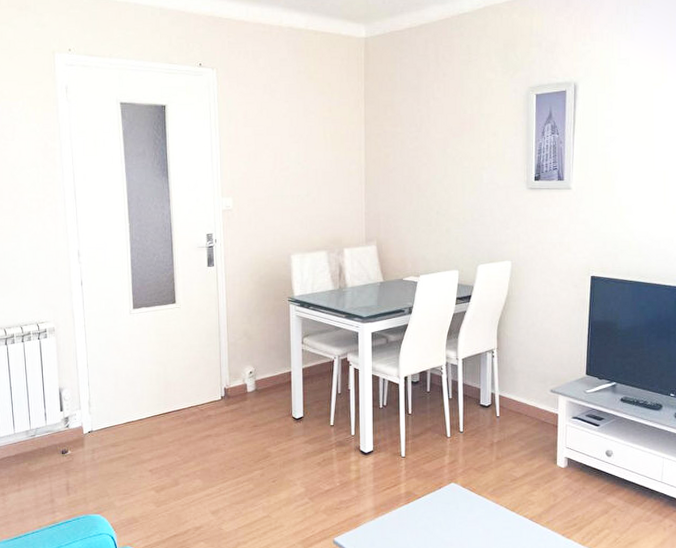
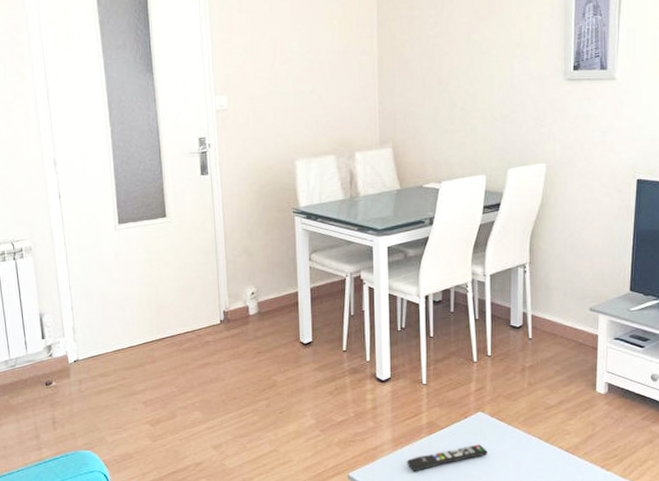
remote control: none [386,513,460,538] -> present [406,444,488,472]

